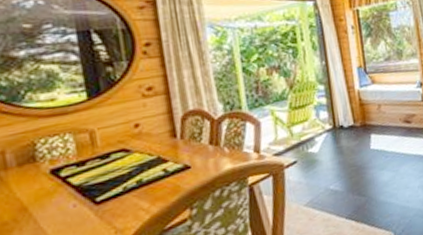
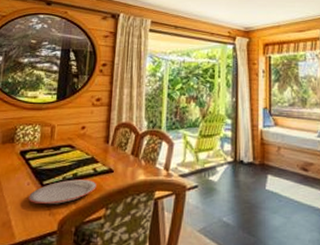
plate: none [79,182,173,226] -> present [29,179,97,204]

